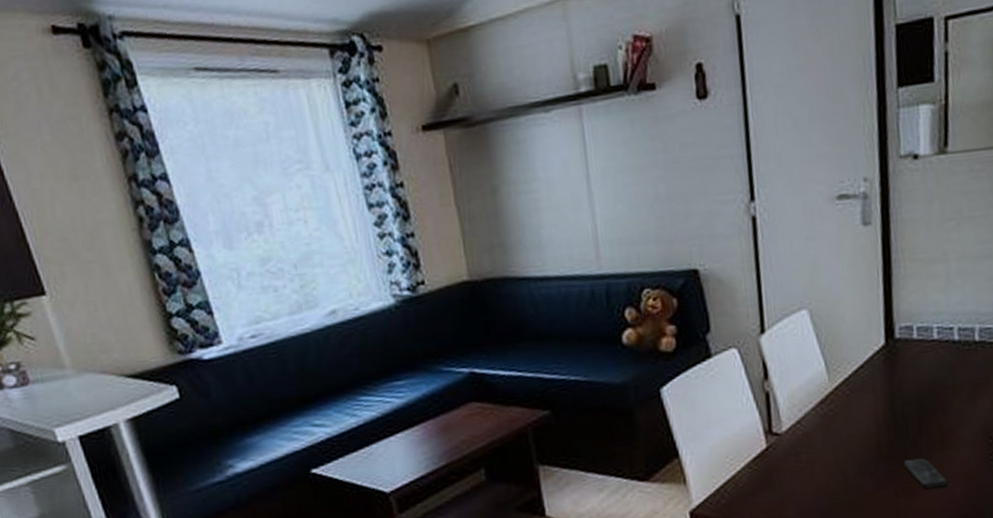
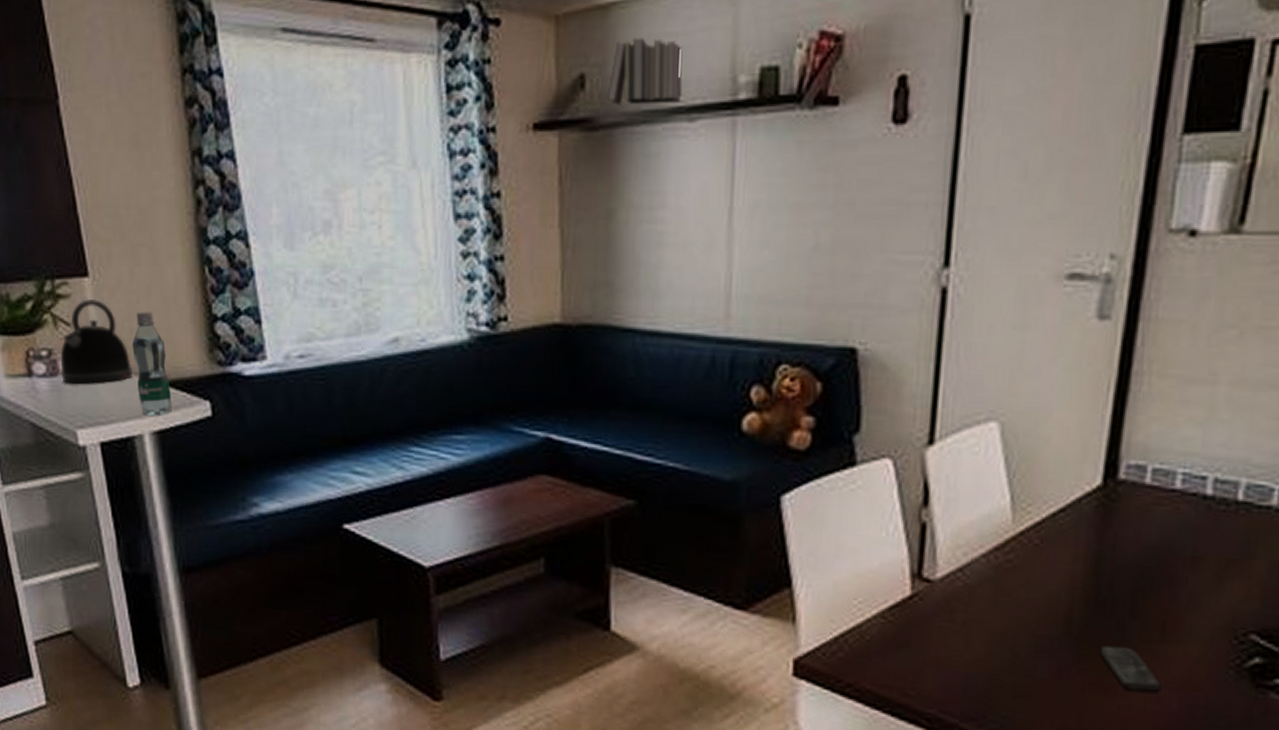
kettle: none [28,314,101,390] -> present [60,299,134,385]
bottle: none [96,317,142,408] -> present [132,312,172,417]
books: none [478,51,536,106] -> present [607,37,682,106]

